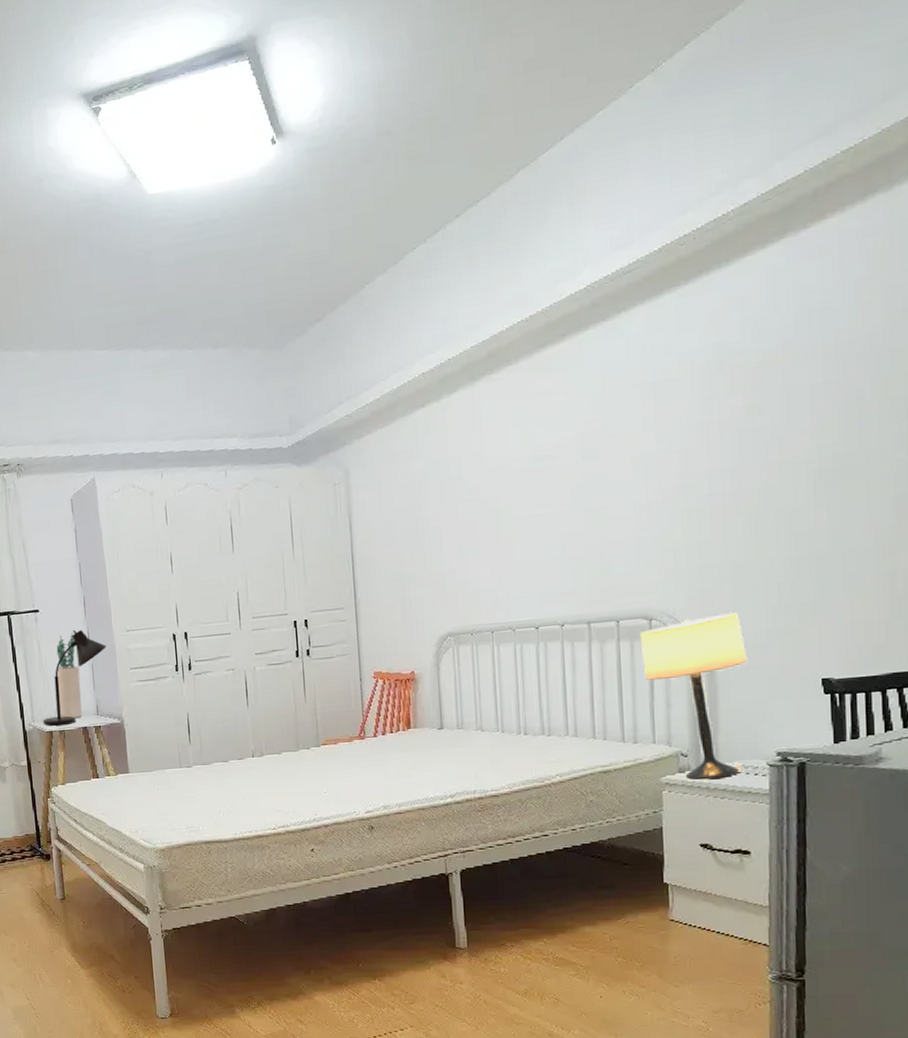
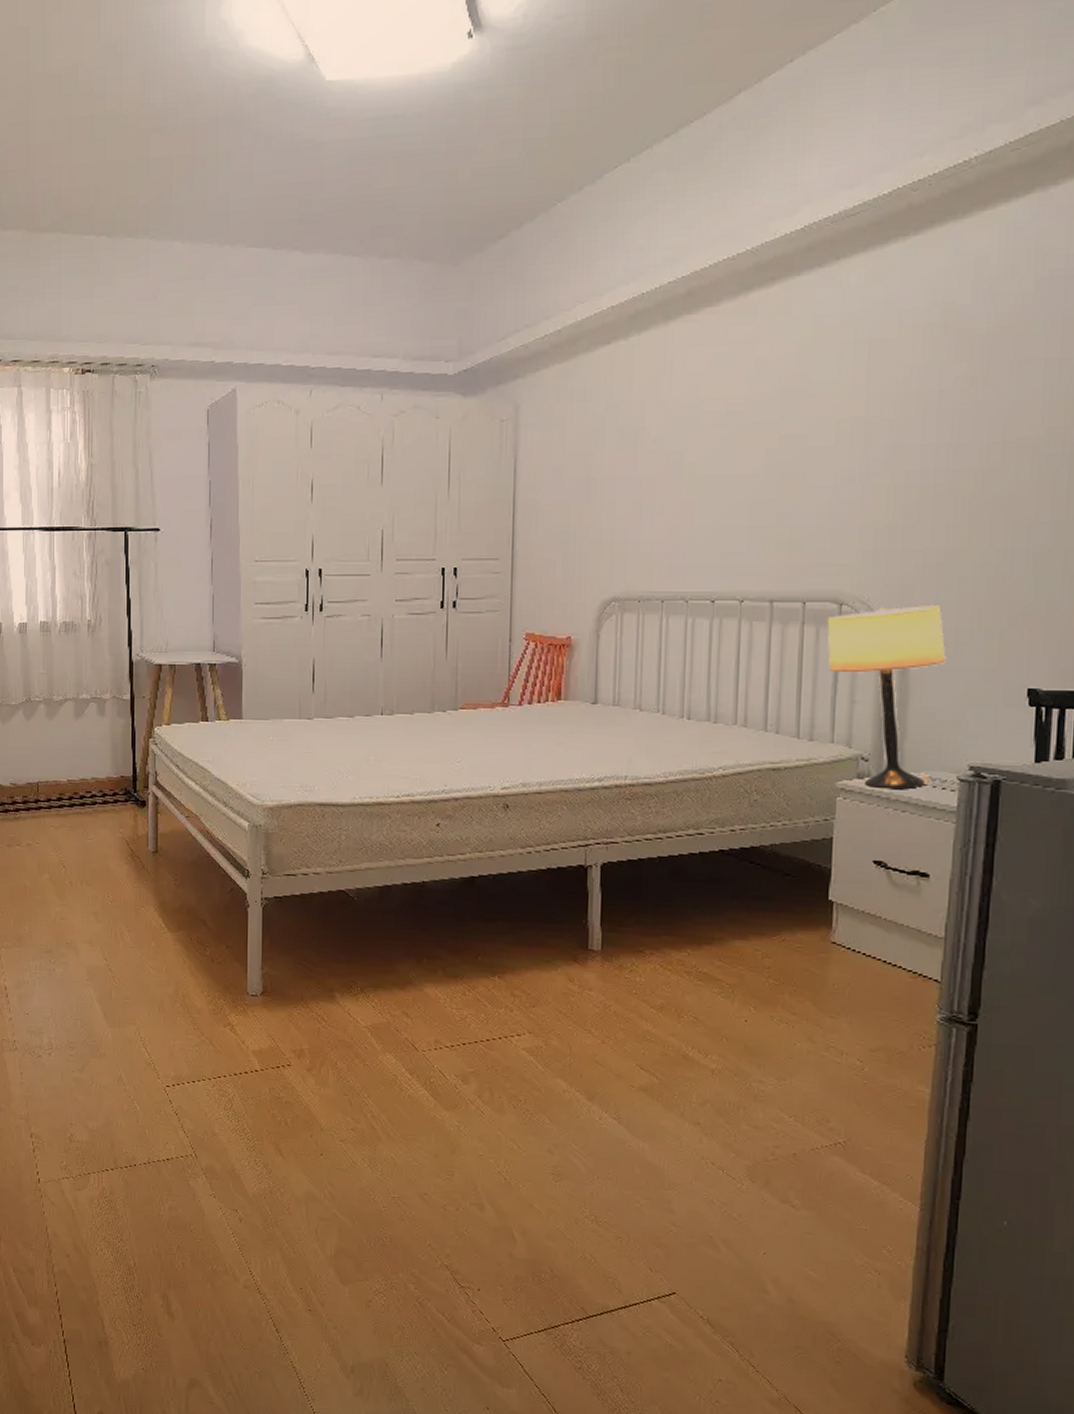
desk lamp: present [43,630,107,726] -> none [152,555,231,659]
vase: present [56,630,82,719] -> none [172,555,198,653]

